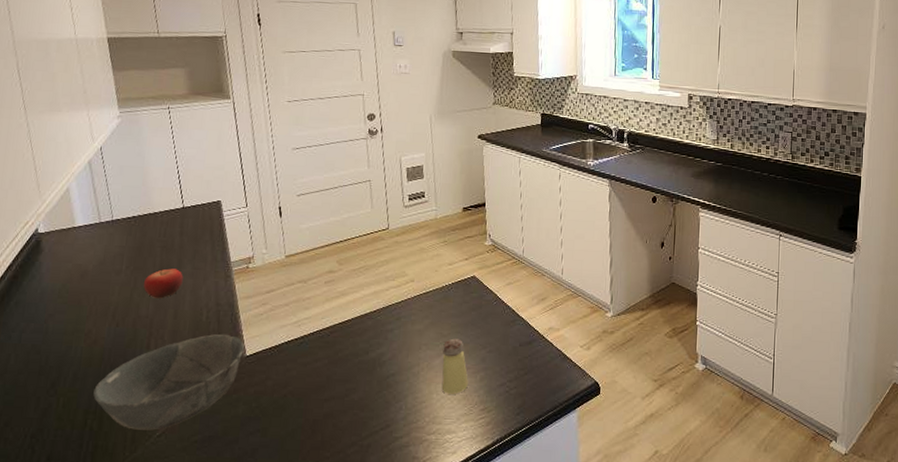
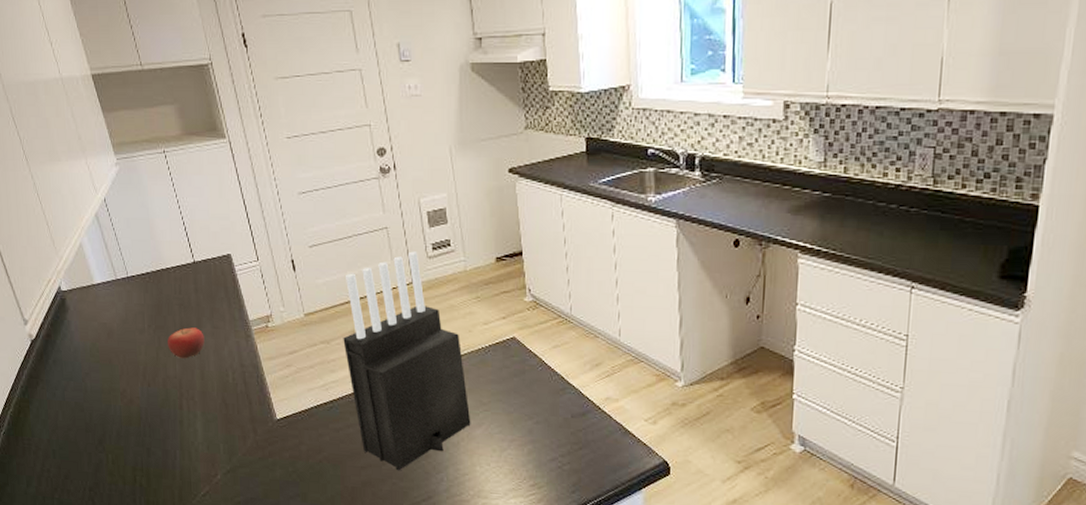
bowl: present [93,333,244,430] -> none [137,396,274,490]
knife block: none [319,201,432,402] -> present [343,251,471,471]
saltshaker: present [441,338,468,394] -> none [484,407,514,468]

